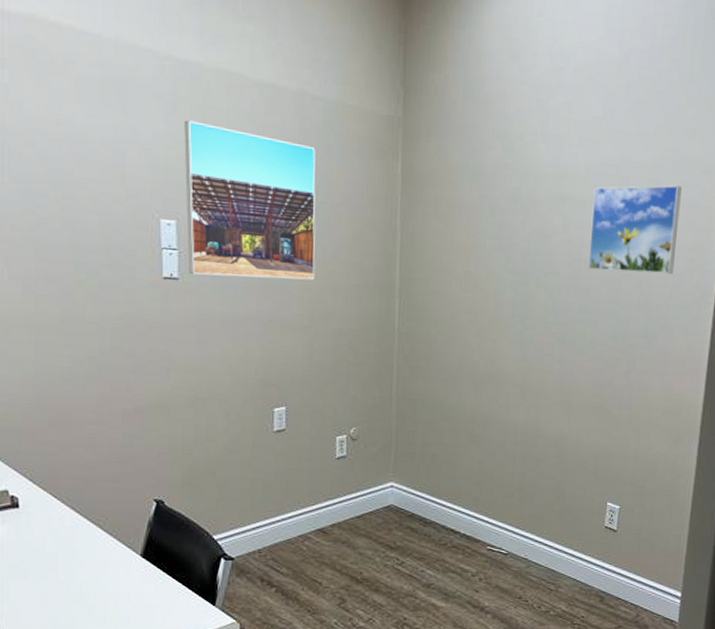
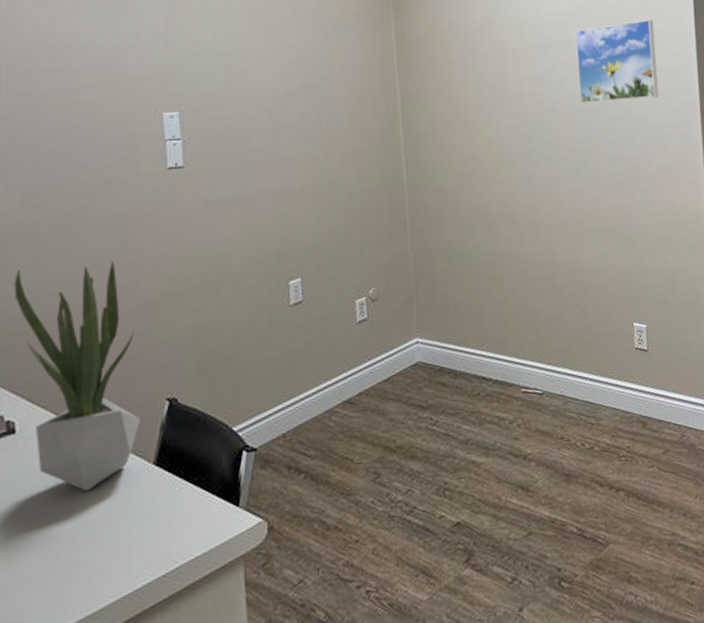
potted plant: none [17,358,131,570] -> present [14,260,141,492]
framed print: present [184,120,316,281] -> none [184,19,321,162]

